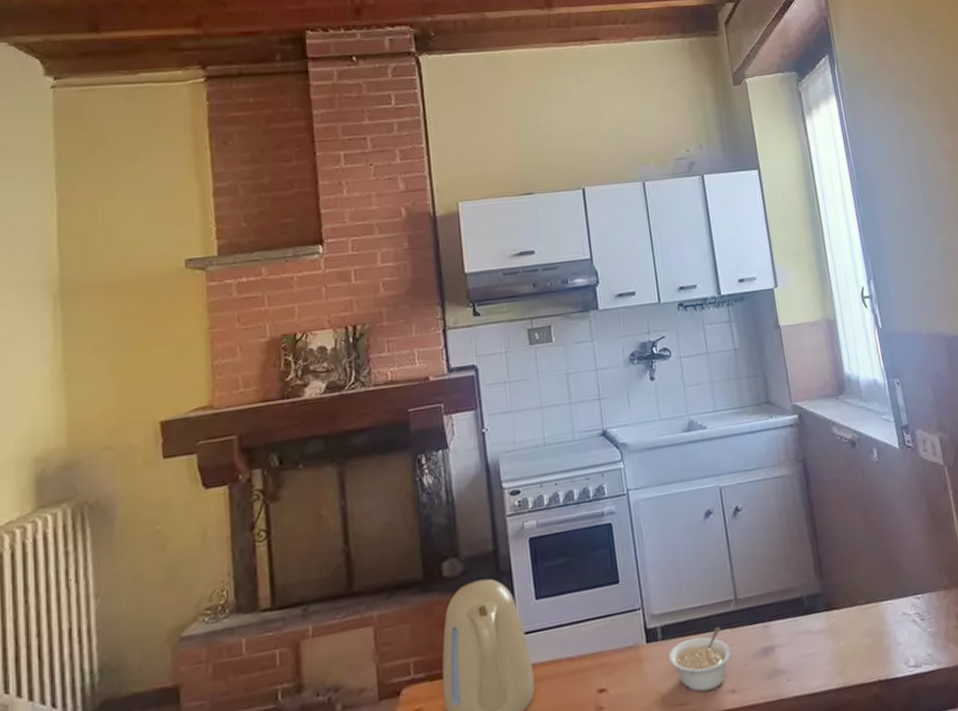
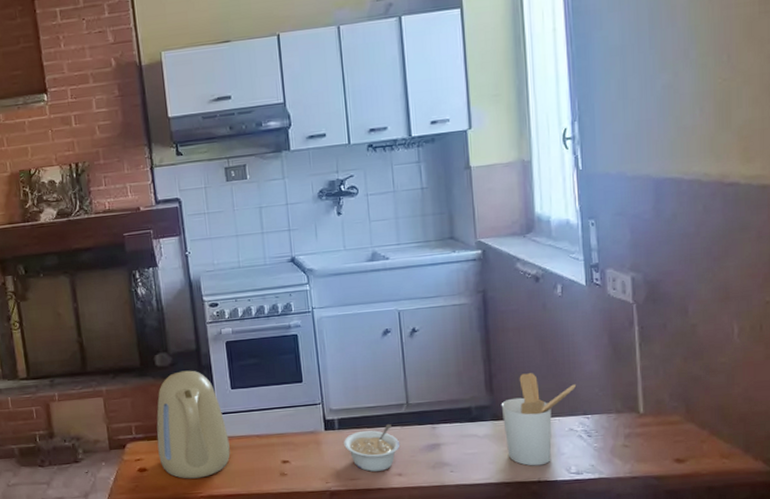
utensil holder: none [832,550,904,663] -> present [501,373,577,466]

